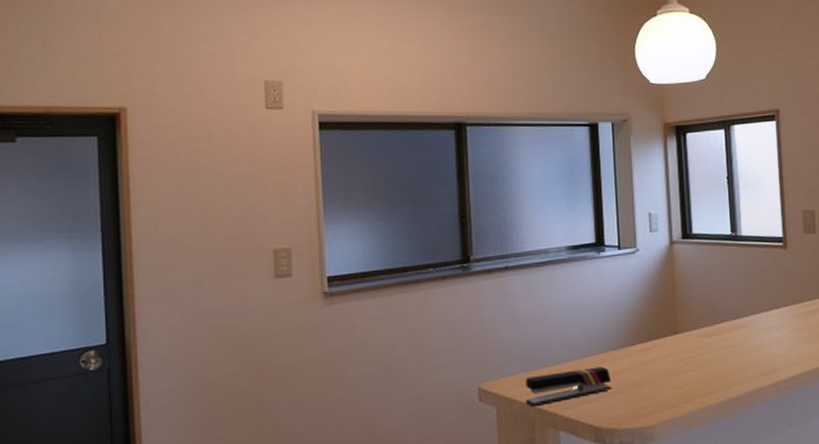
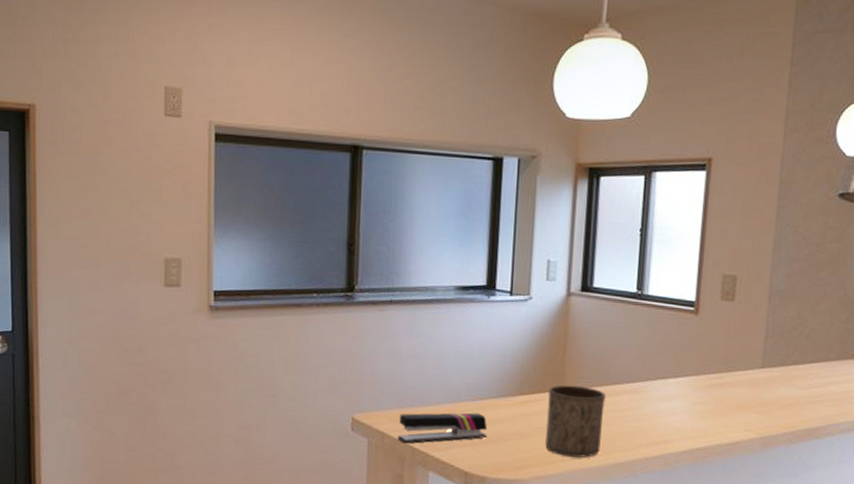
cup: none [664,327,718,397] -> present [545,385,606,458]

